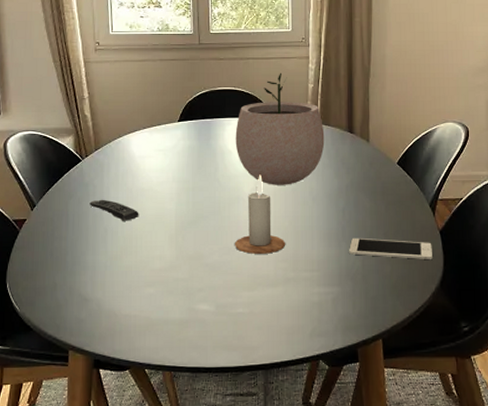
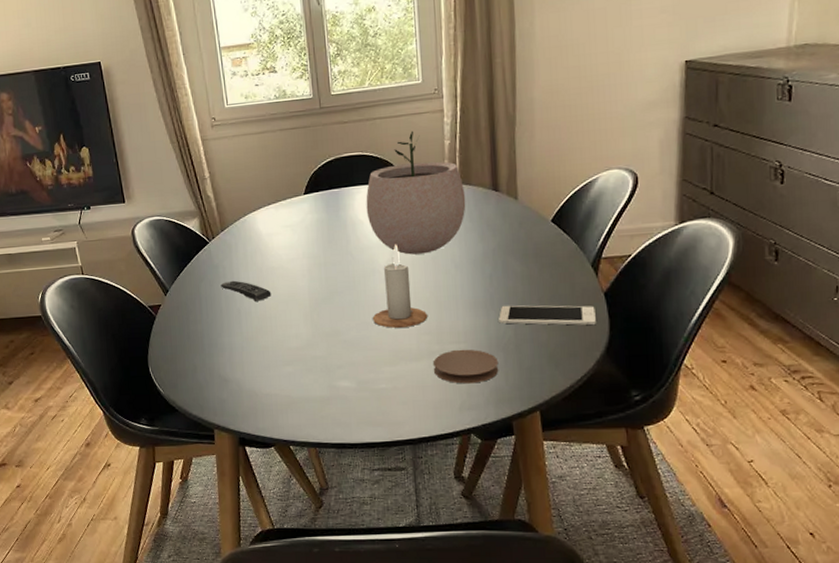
coaster: none [289,277,347,311] -> present [434,349,499,384]

